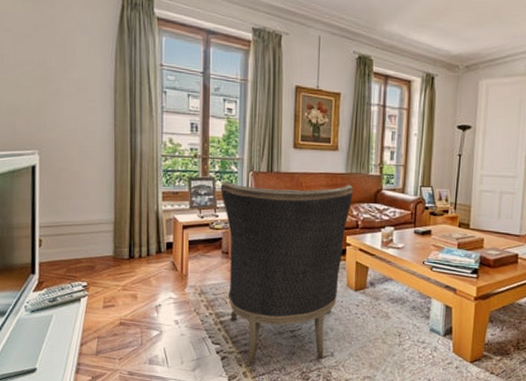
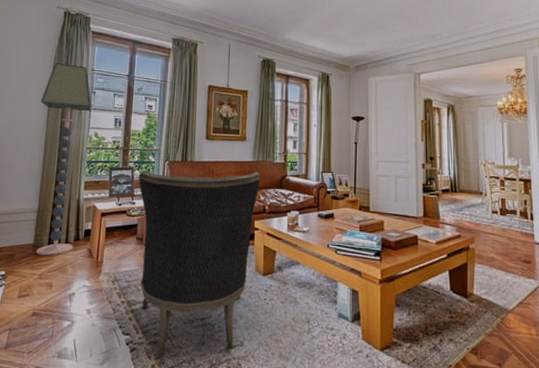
floor lamp: none [105,55,164,268] -> present [36,62,92,255]

